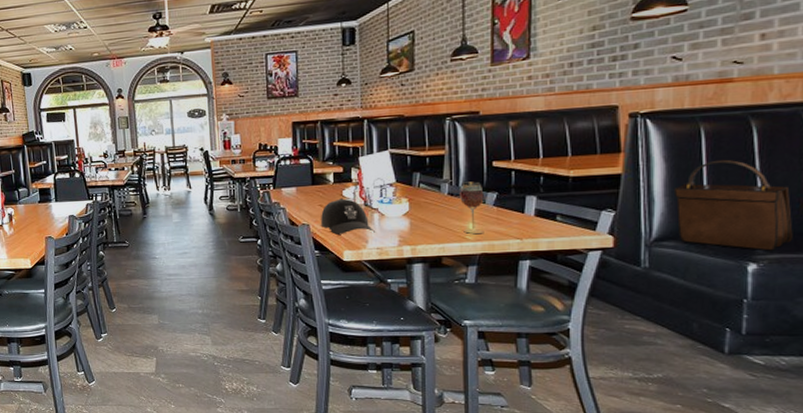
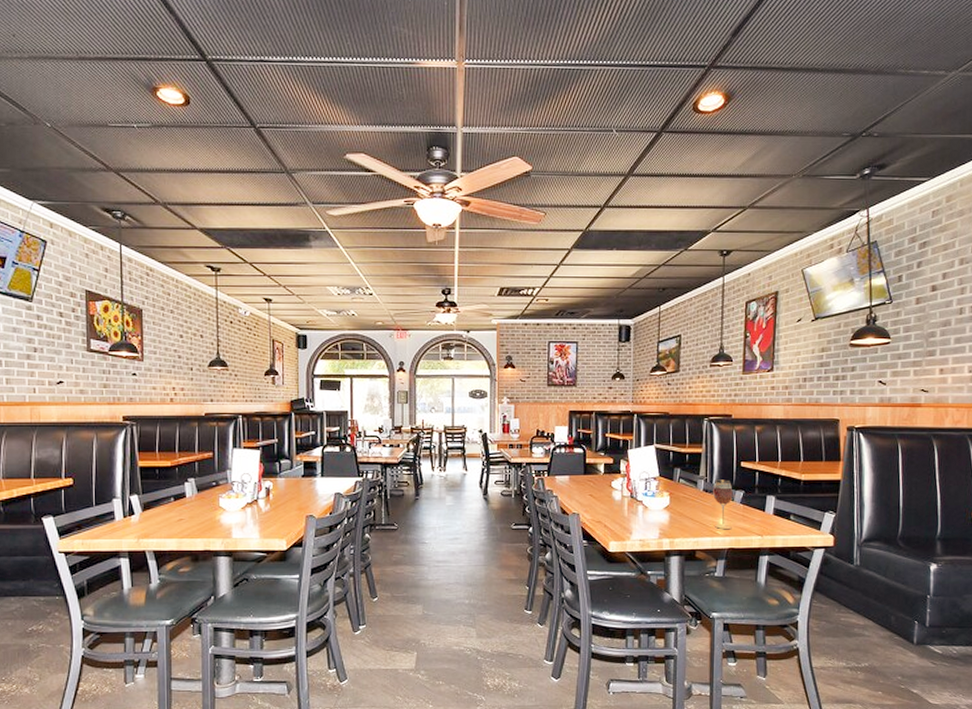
baseball cap: present [321,198,375,235] -> none [590,489,639,525]
handbag: present [673,159,793,251] -> none [878,472,961,553]

